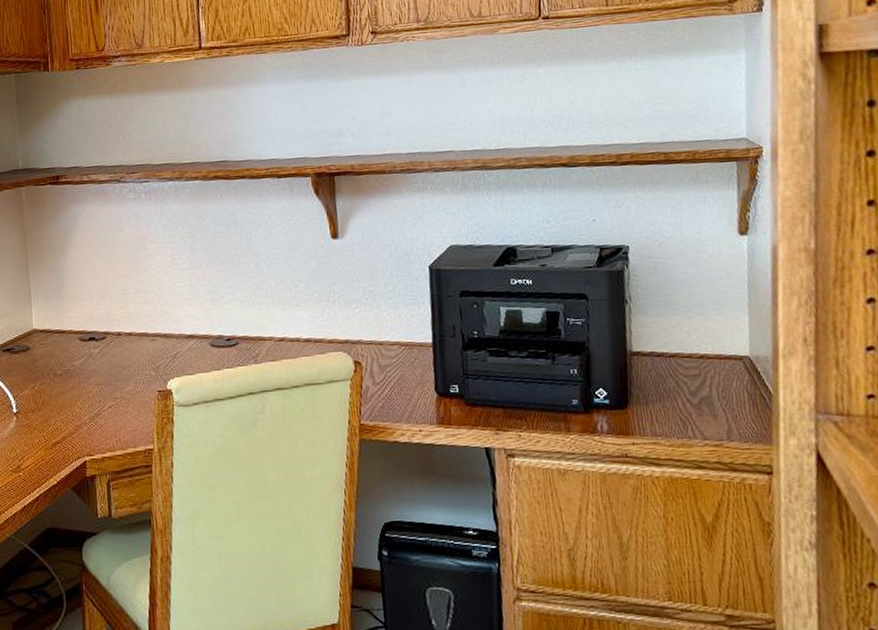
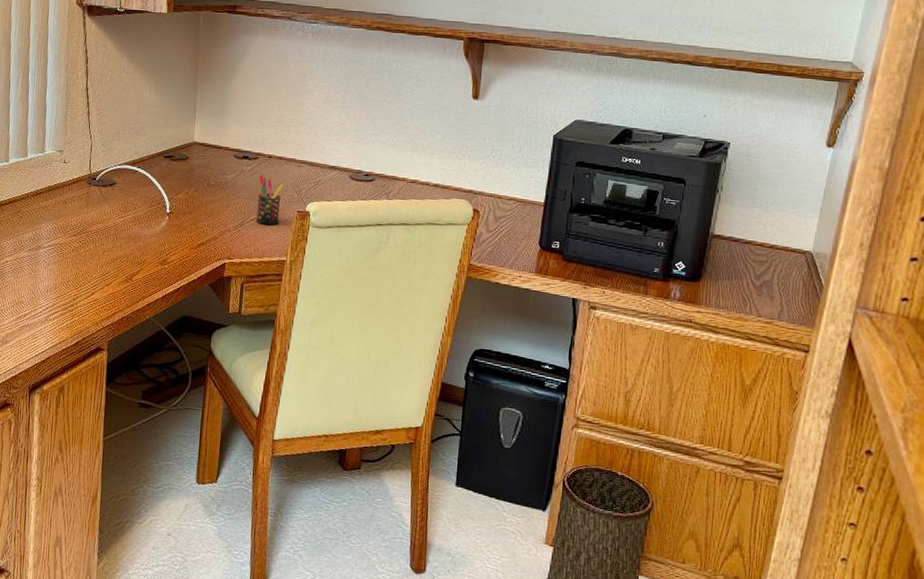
pen holder: none [110,355,140,412] -> present [256,175,284,226]

